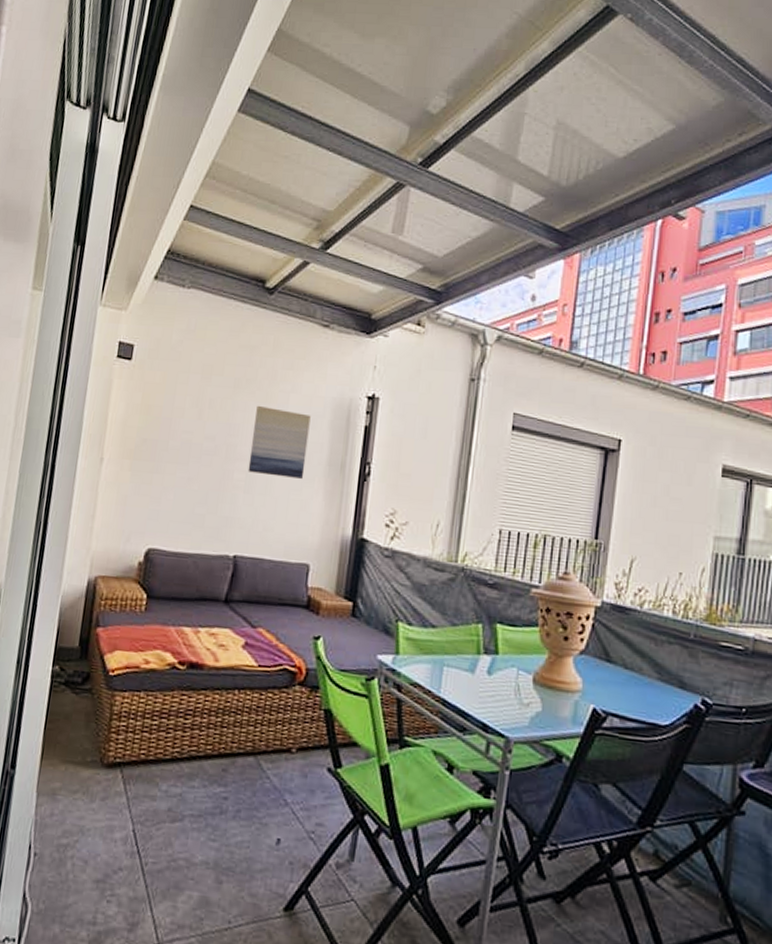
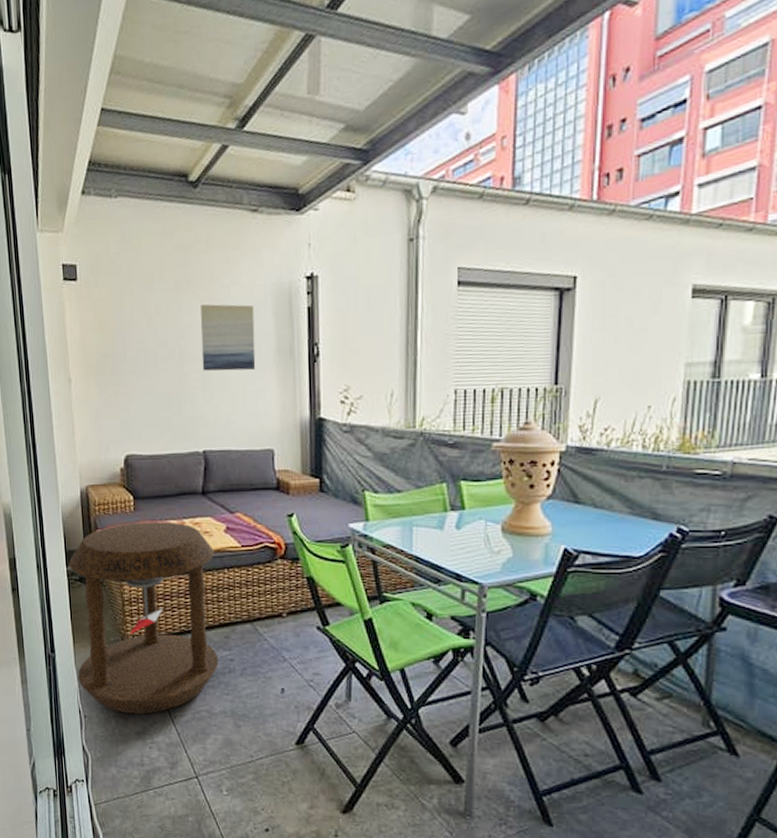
side table: none [36,624,228,858] -> present [68,522,219,714]

